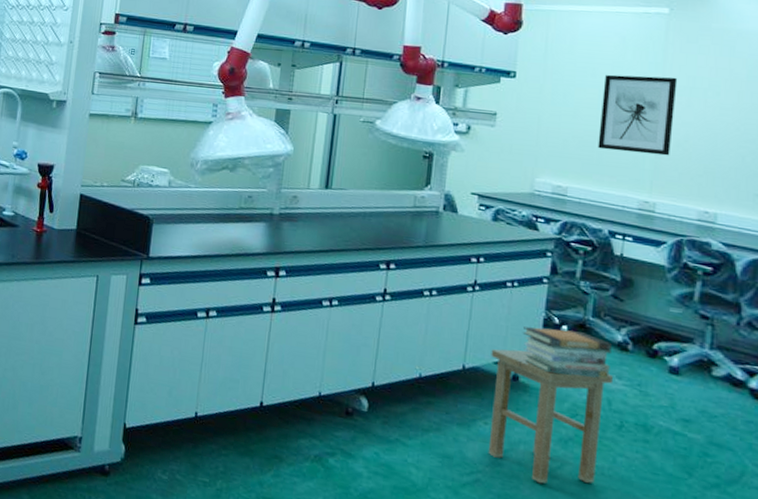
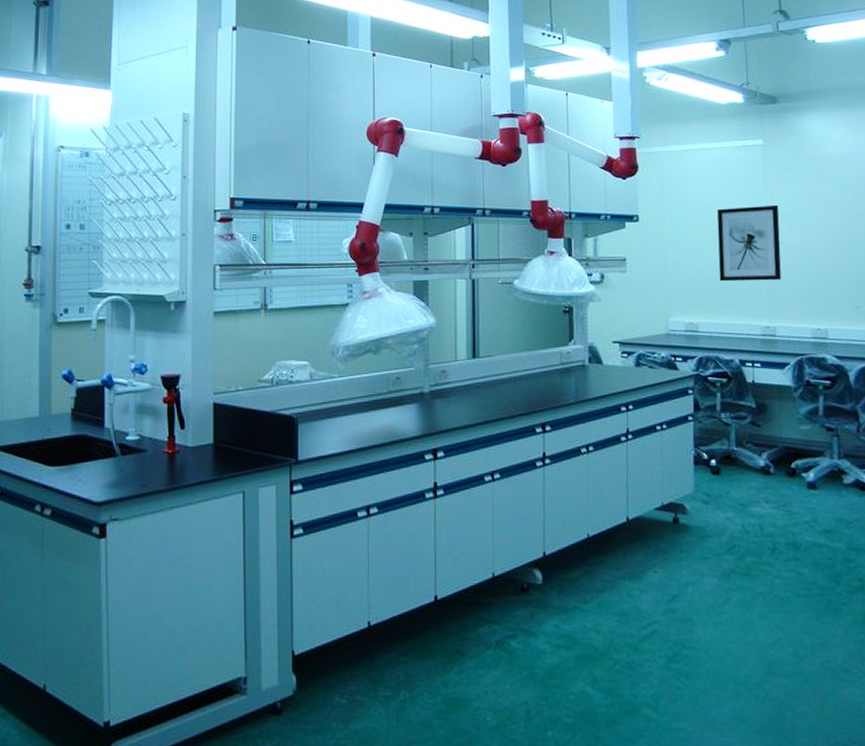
stool: present [488,349,614,484] -> none [650,491,762,622]
book stack: present [522,326,612,379] -> none [676,463,758,510]

